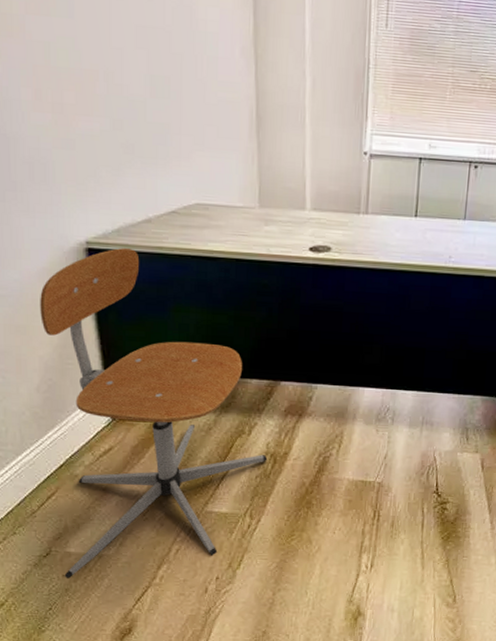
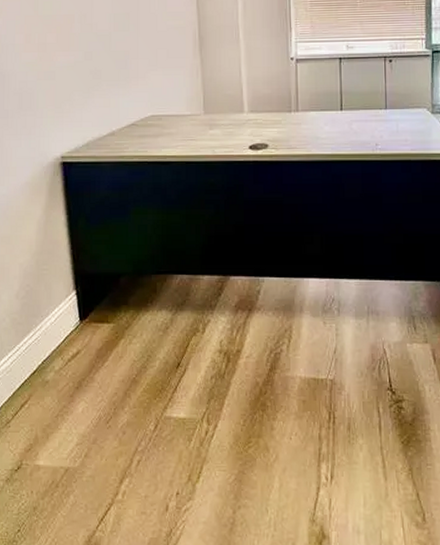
office chair: present [40,247,268,578] -> none [22,159,222,495]

